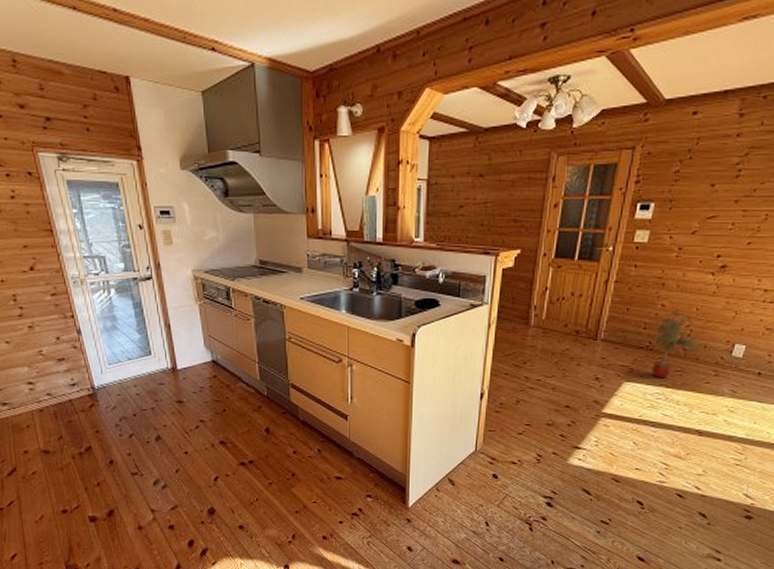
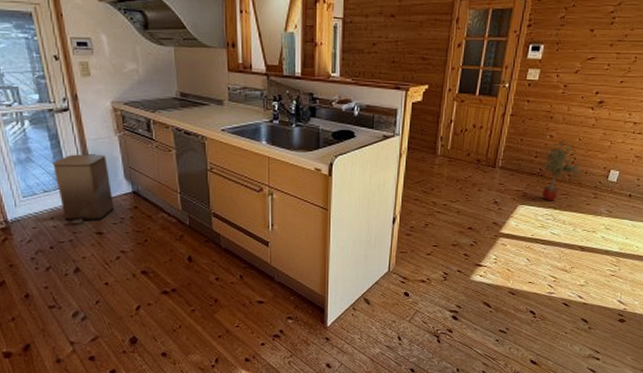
pedal bin: none [137,322,194,392] -> present [53,154,115,224]

